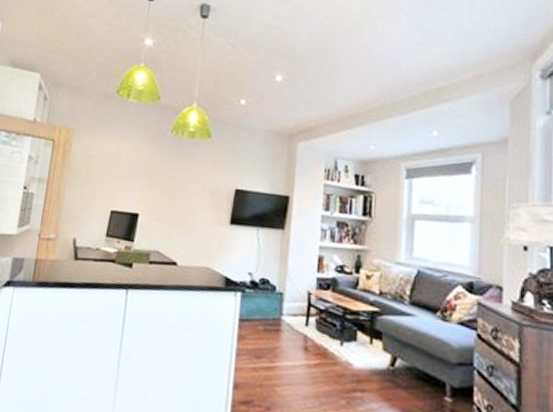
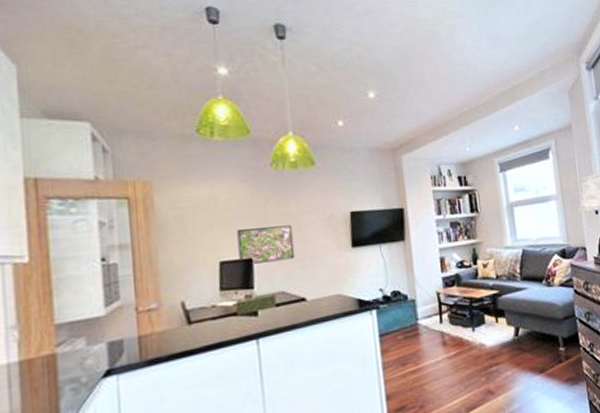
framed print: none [127,184,179,223] -> present [237,225,295,264]

